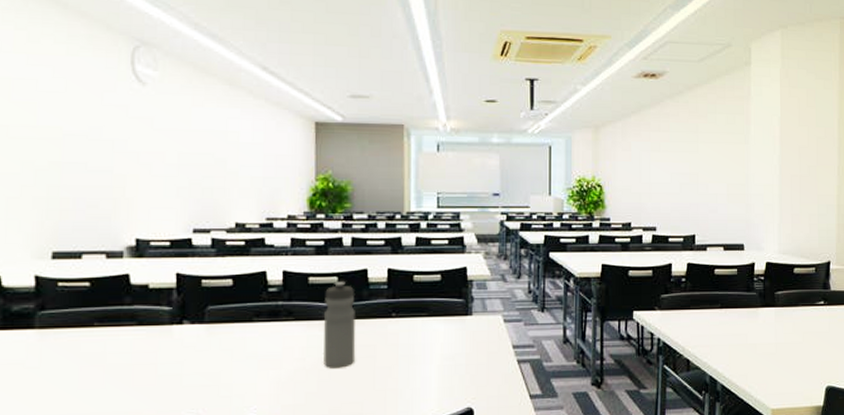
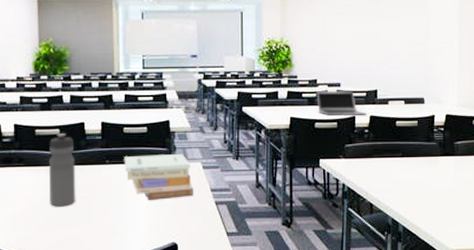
books: none [413,304,492,359] -> present [124,153,193,200]
laptop: none [630,234,684,263] -> present [316,90,367,116]

